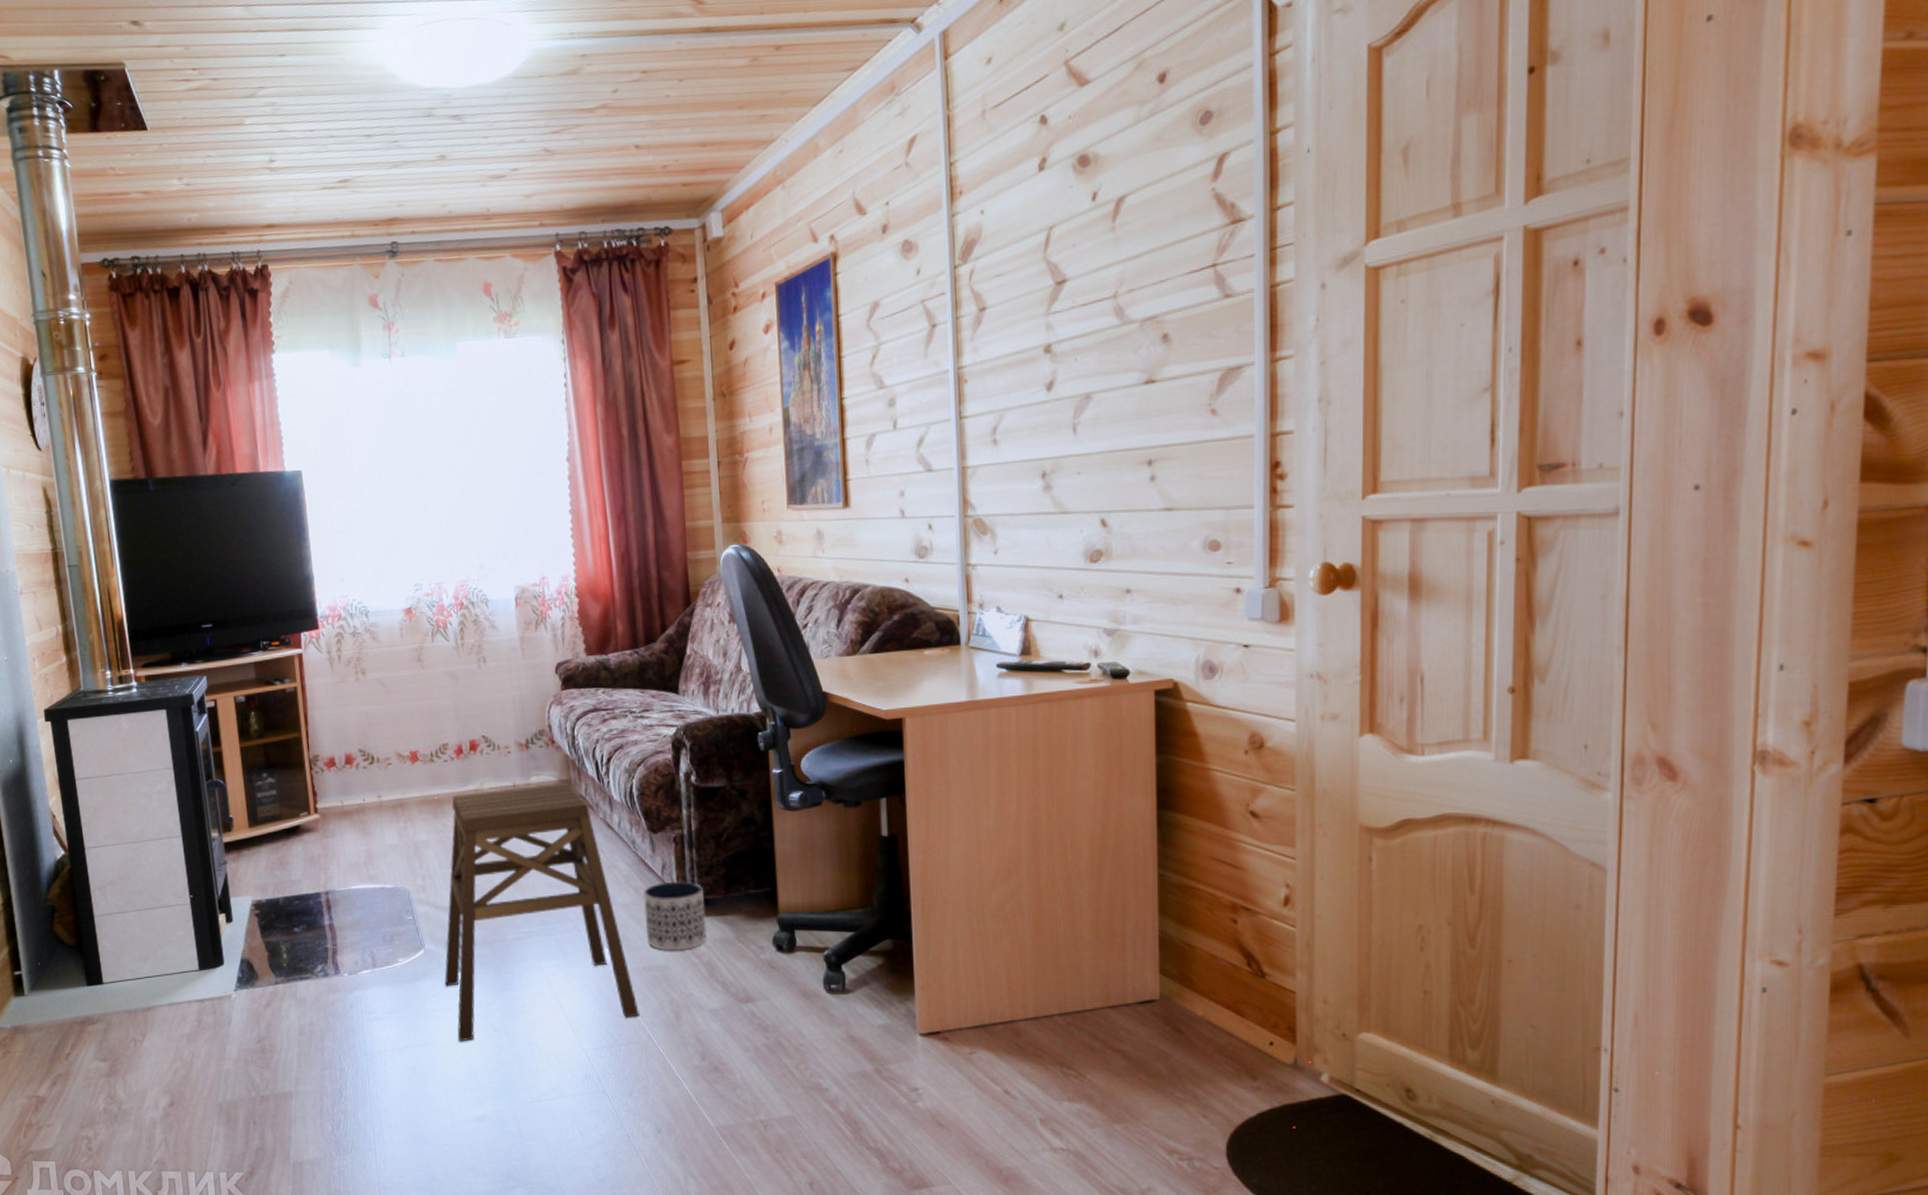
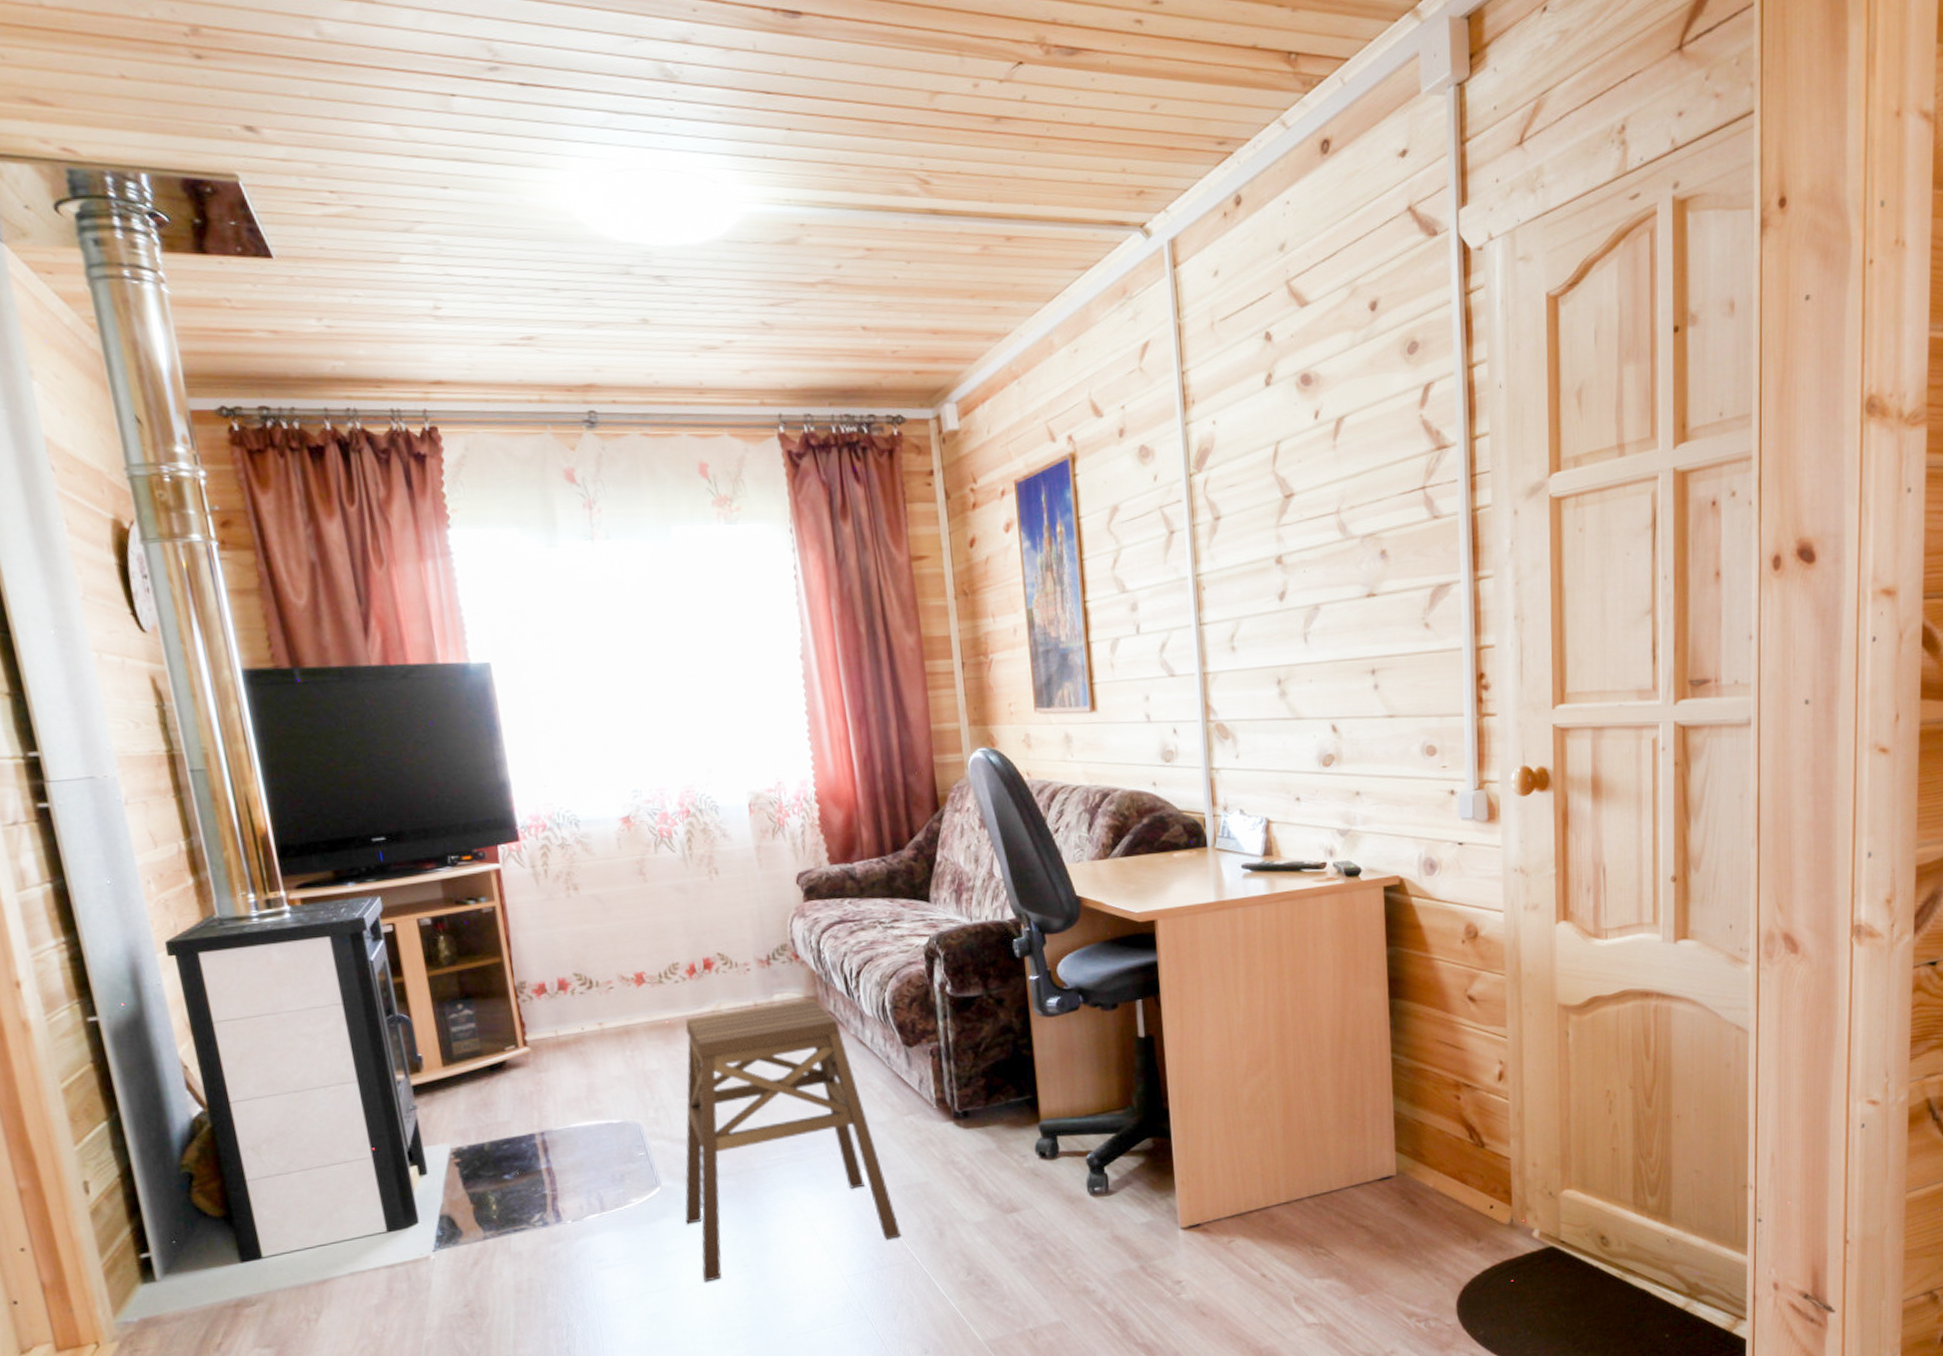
planter: present [643,881,707,951] -> none [900,1094,969,1167]

